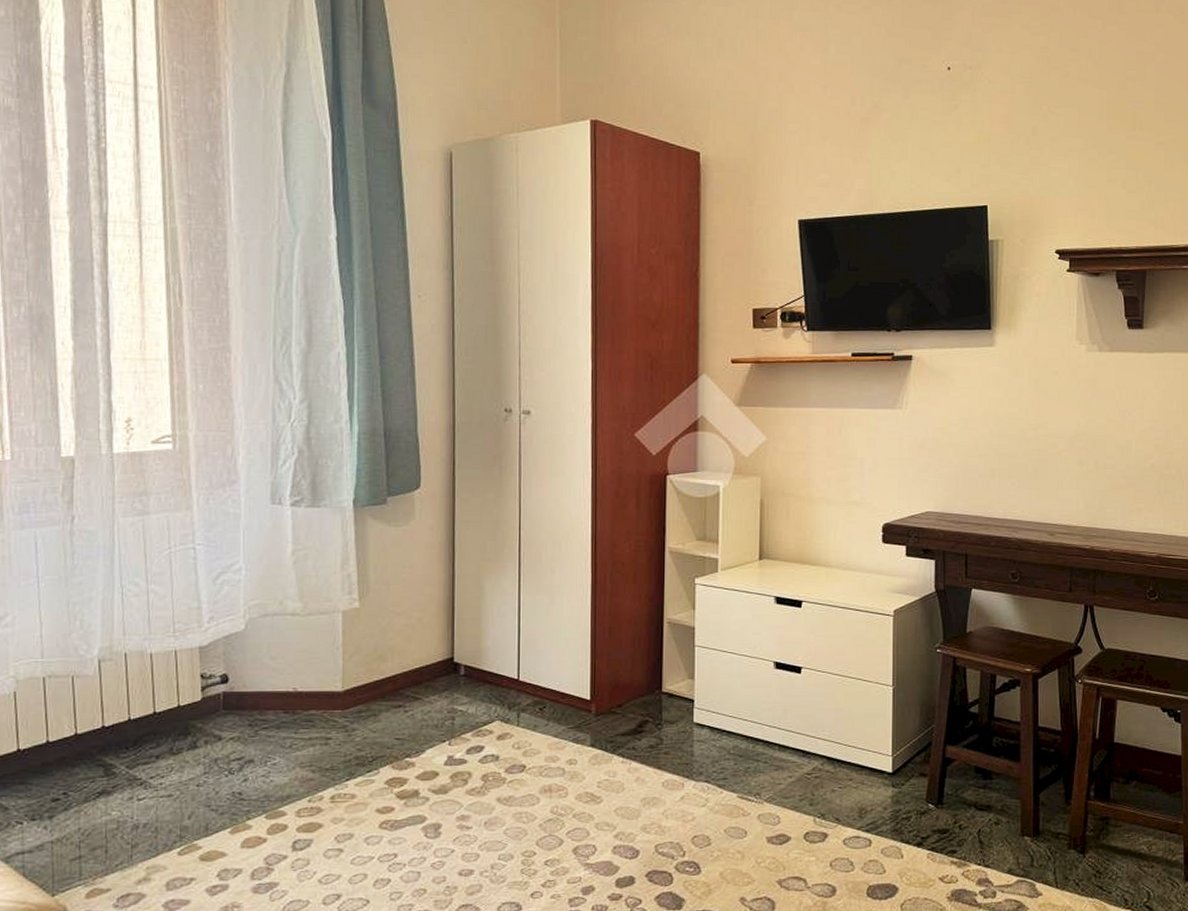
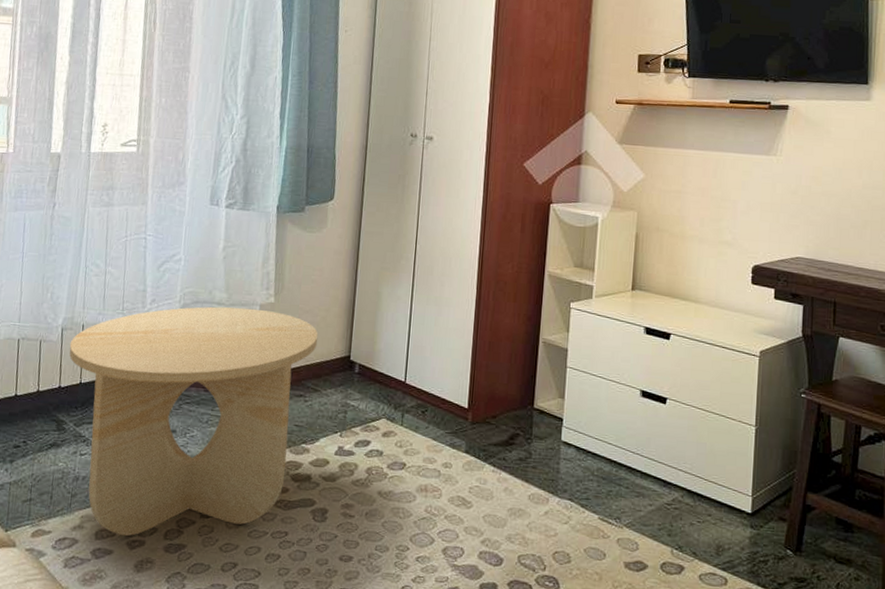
side table: none [110,616,415,882] -> present [69,306,318,536]

